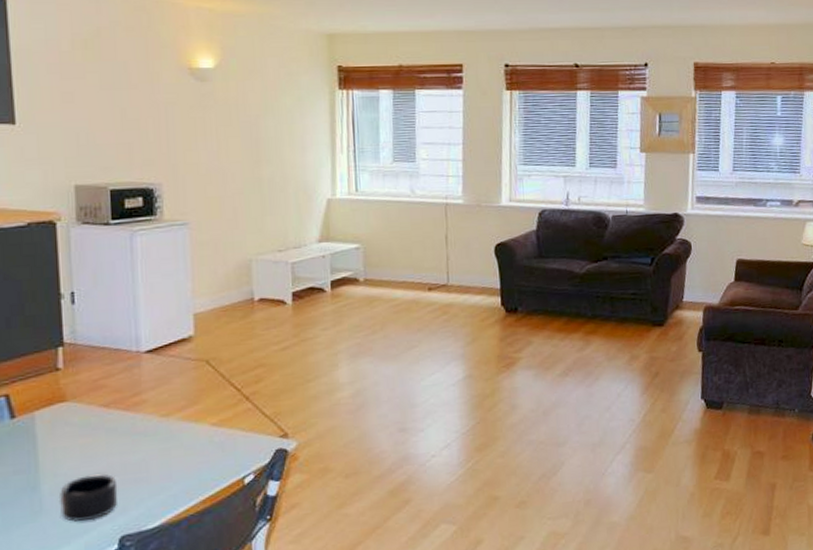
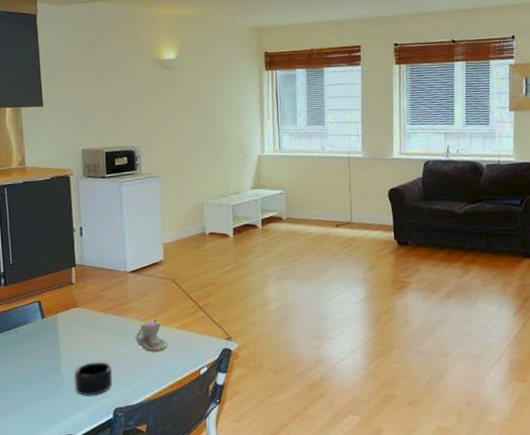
candle: none [151,412,203,459] -> present [135,318,170,353]

